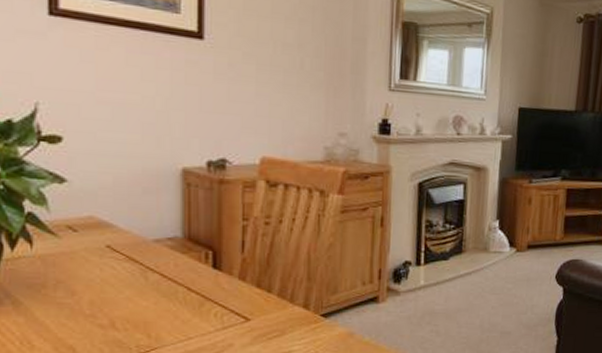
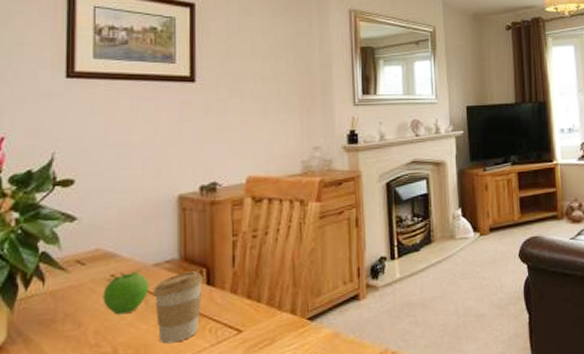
fruit: none [98,243,150,288] -> present [103,270,150,315]
coffee cup: none [153,252,208,323] -> present [153,271,203,344]

